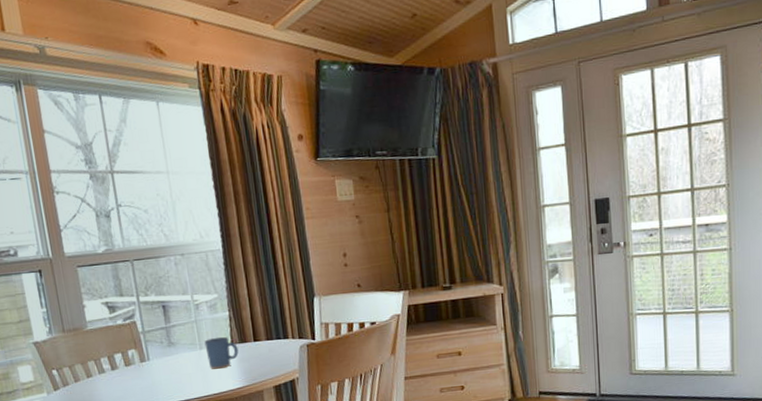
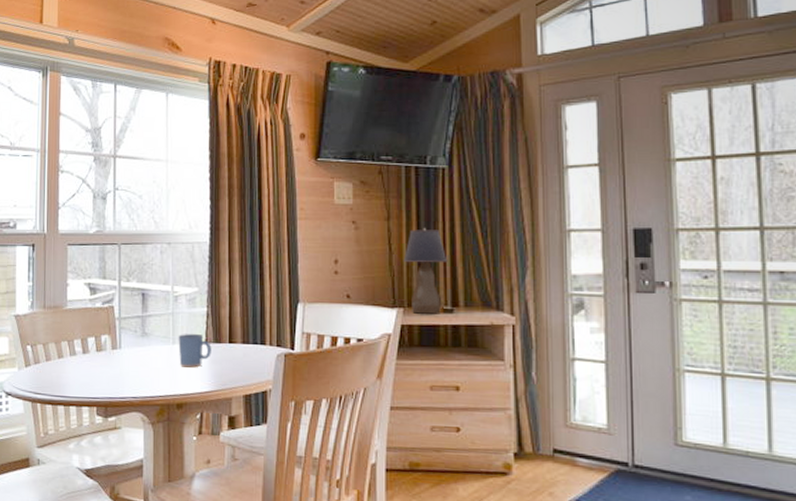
table lamp: none [405,215,444,294] -> present [403,227,448,314]

